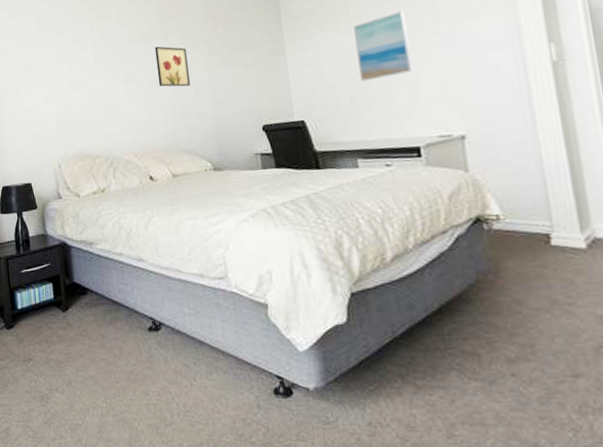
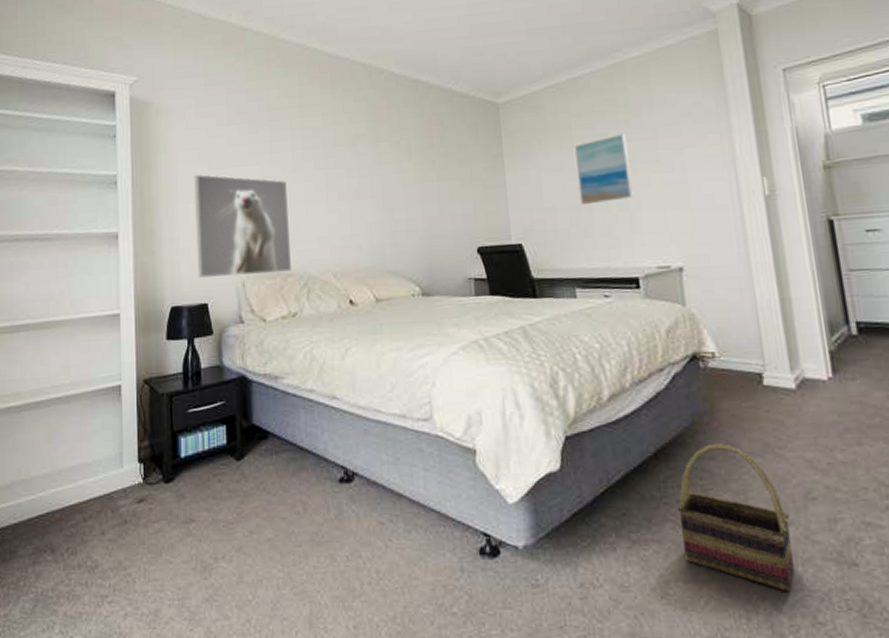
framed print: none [13,74,100,163] -> present [194,174,293,279]
wall art: present [154,46,191,87] -> none [362,152,401,200]
basket: none [463,300,585,438] -> present [678,443,795,592]

